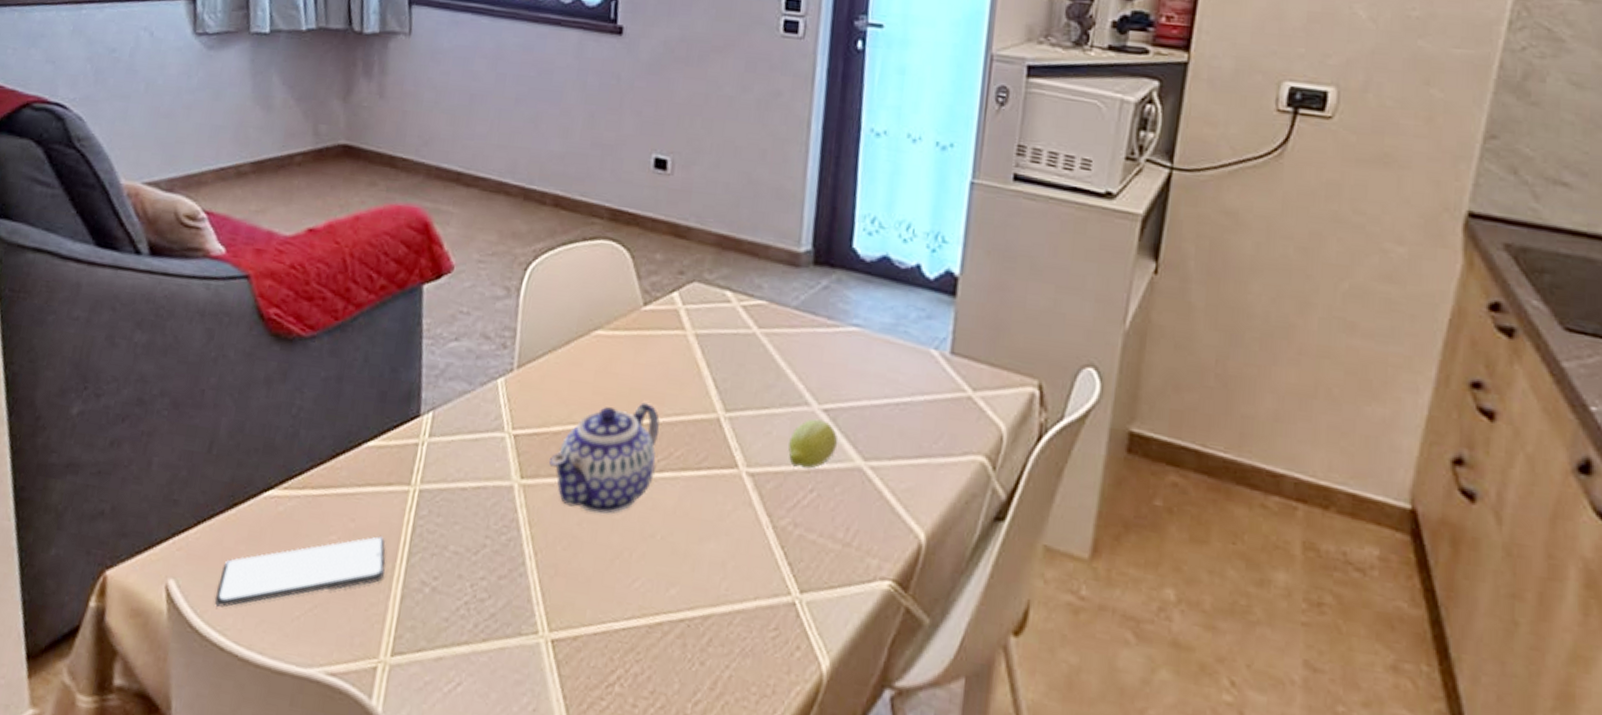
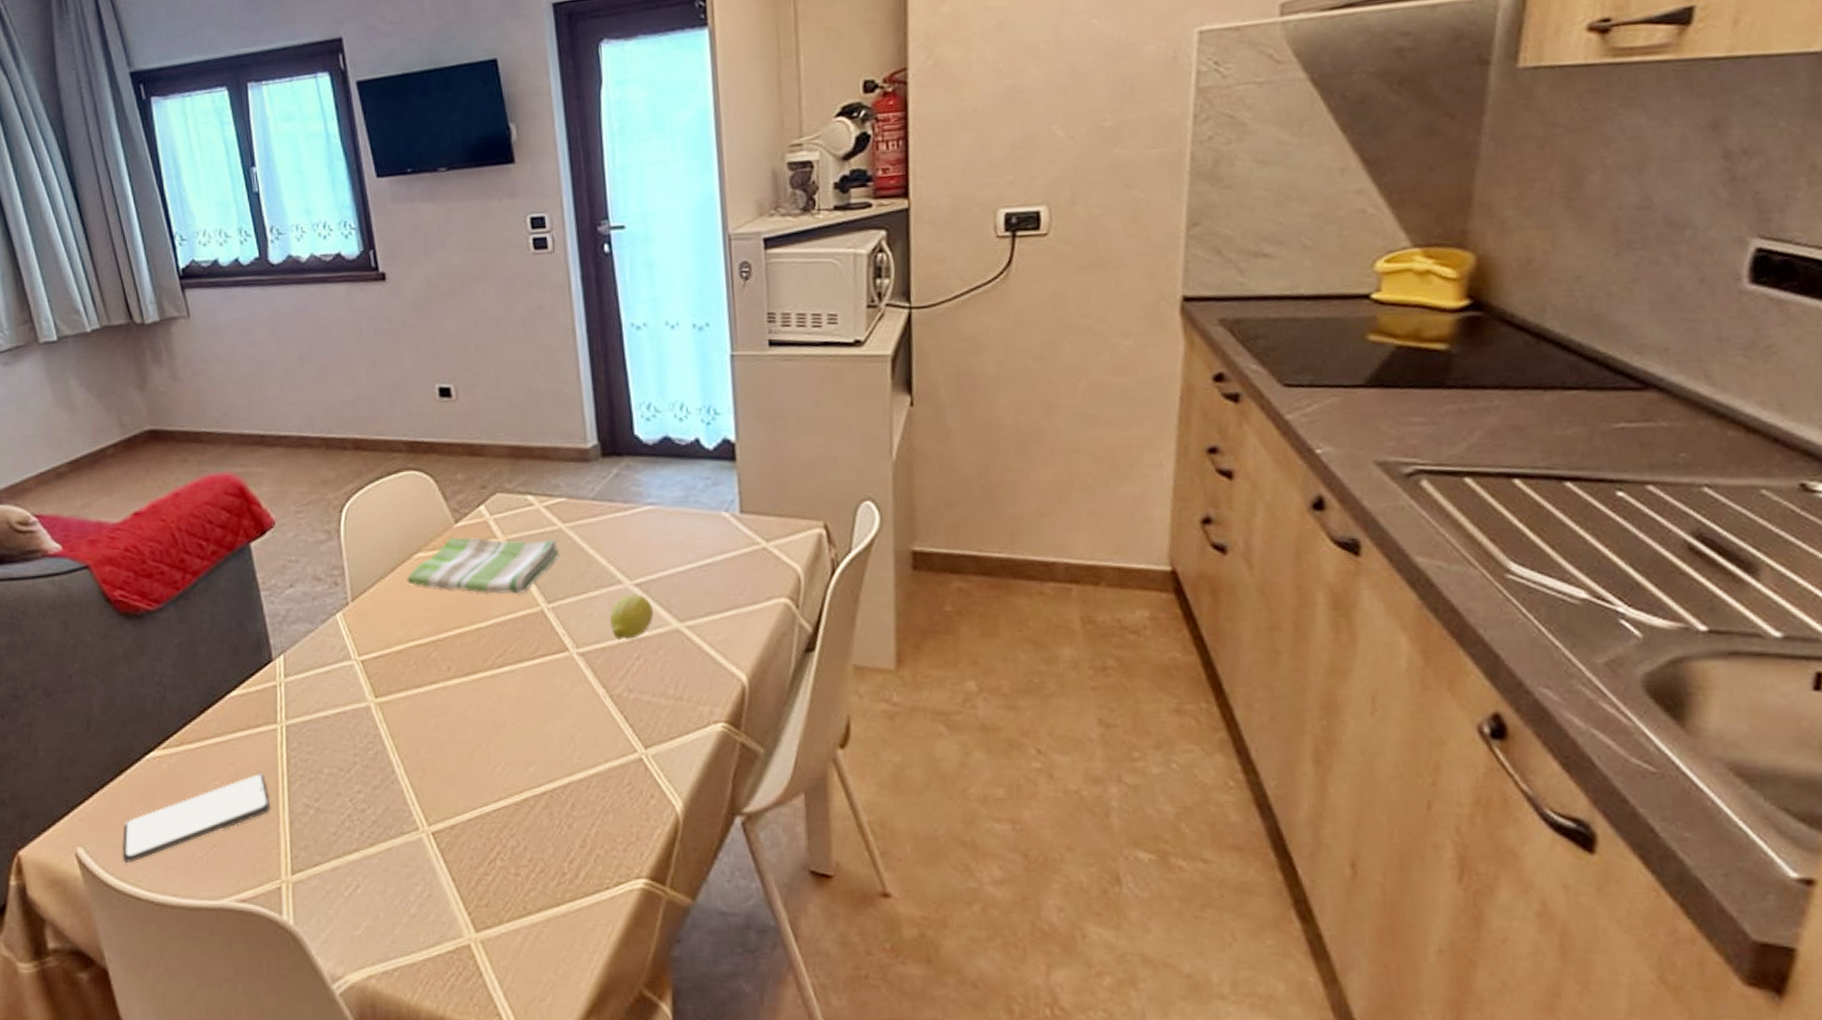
teapot: present [549,402,660,514] -> none [398,609,495,716]
dish towel: none [580,320,748,396] -> present [406,537,559,594]

